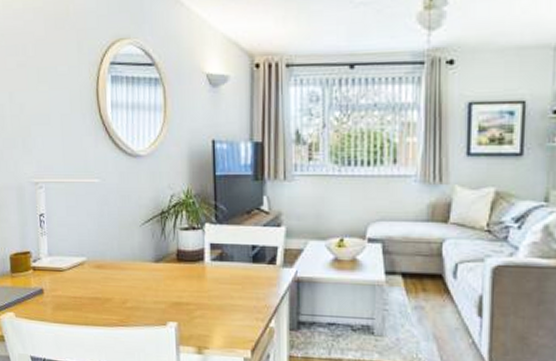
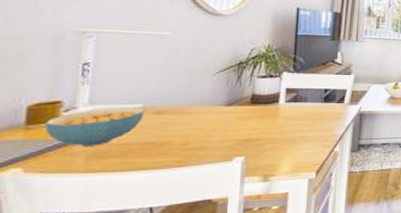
cereal bowl: none [23,258,90,297] -> present [45,106,146,146]

